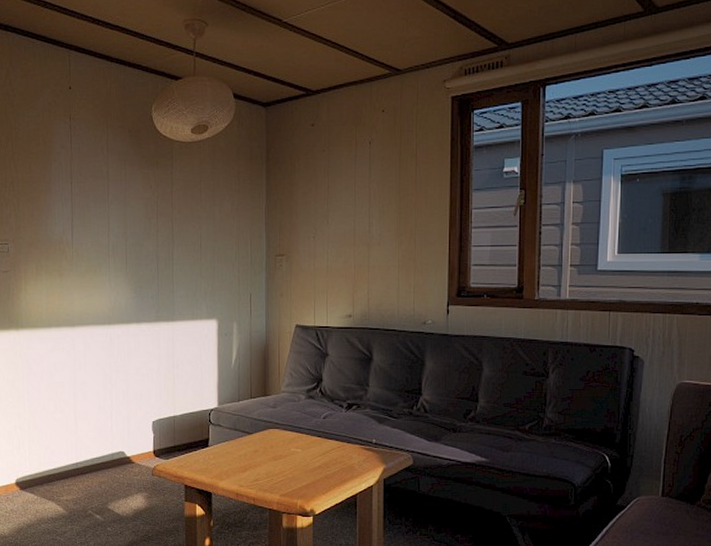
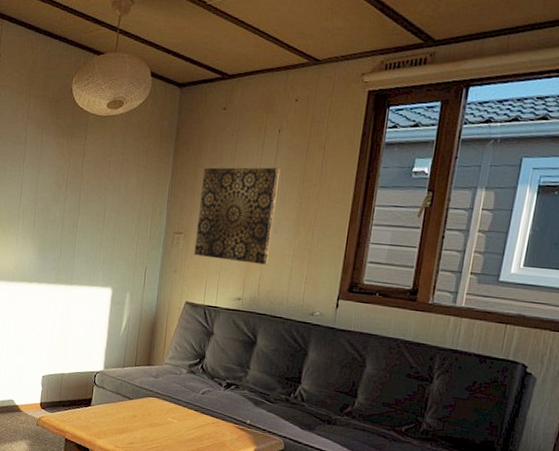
wall art: none [298,180,375,278] -> present [194,167,280,265]

